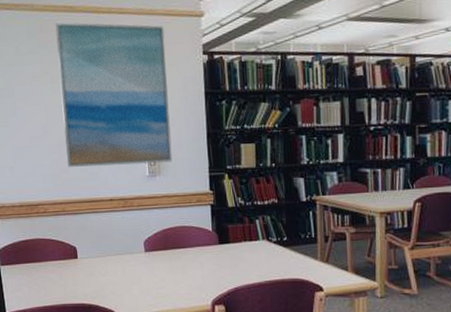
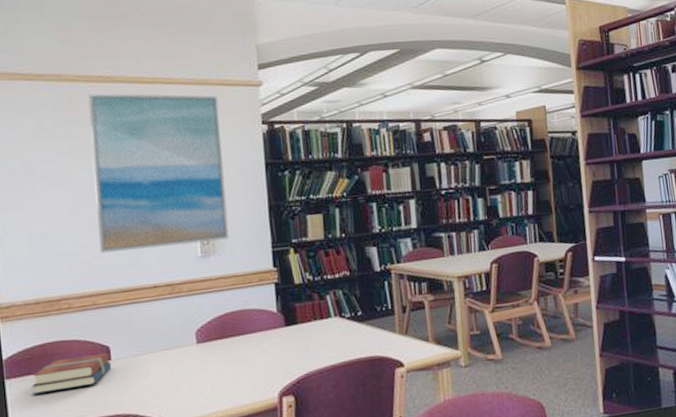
books: none [19,252,78,280] -> present [32,352,112,395]

